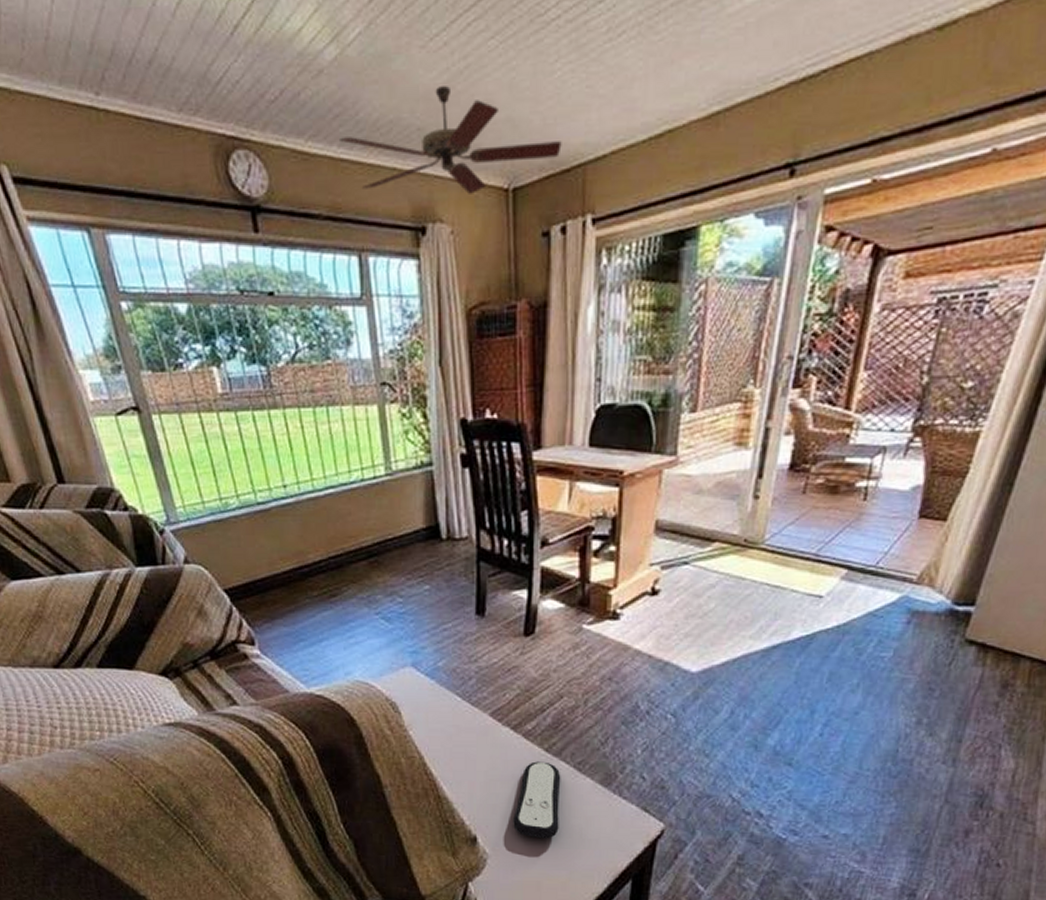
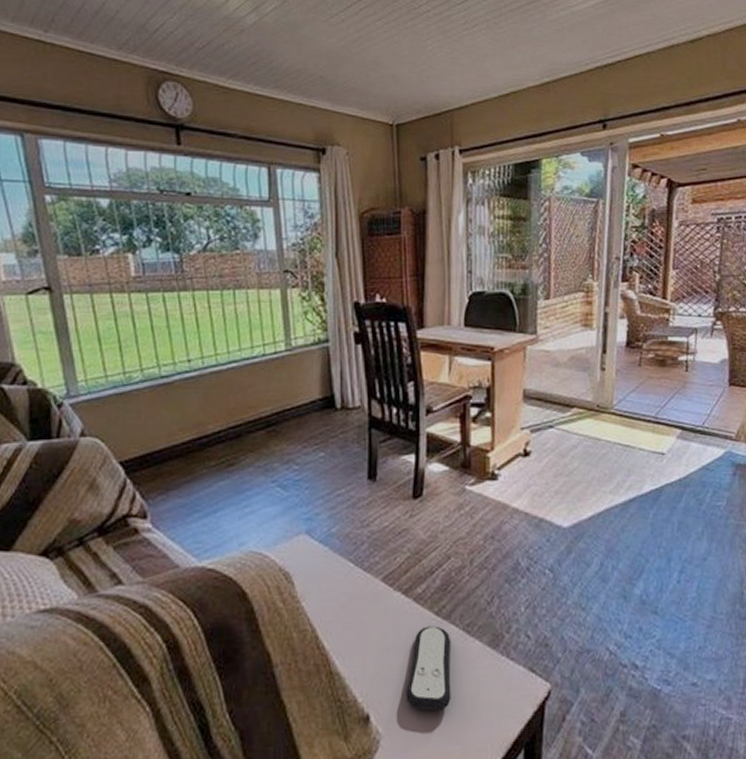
ceiling fan: present [340,86,562,194] -> none [256,49,434,126]

